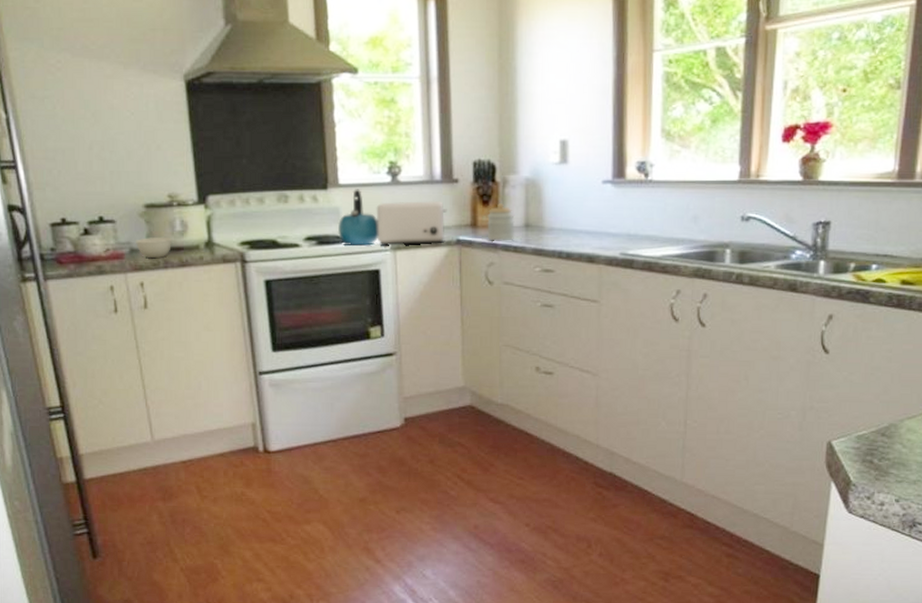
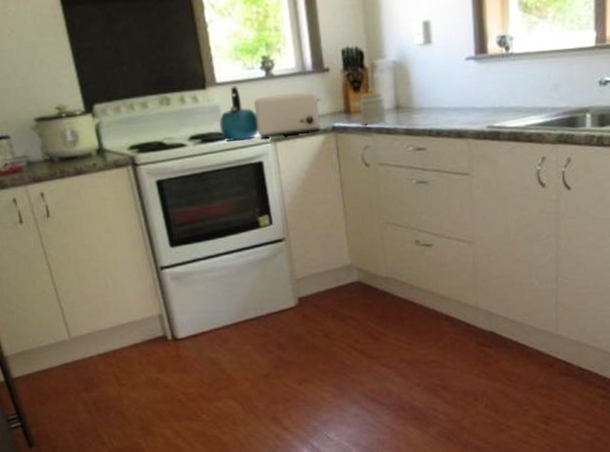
soup bowl: present [135,236,171,259] -> none [30,147,66,170]

